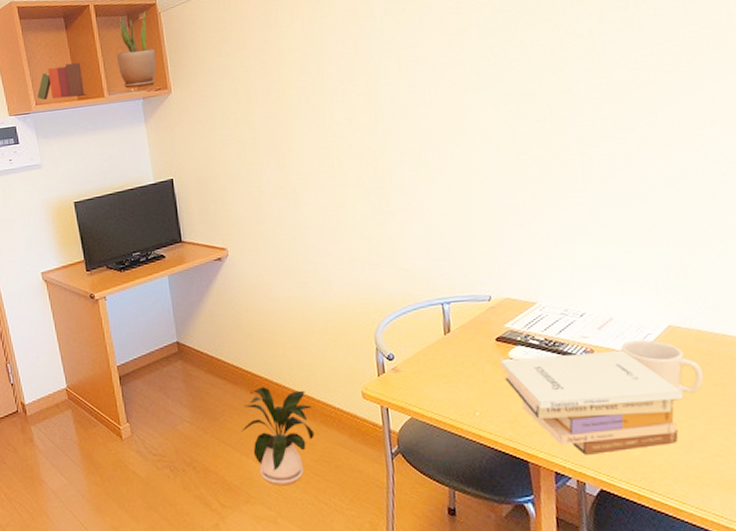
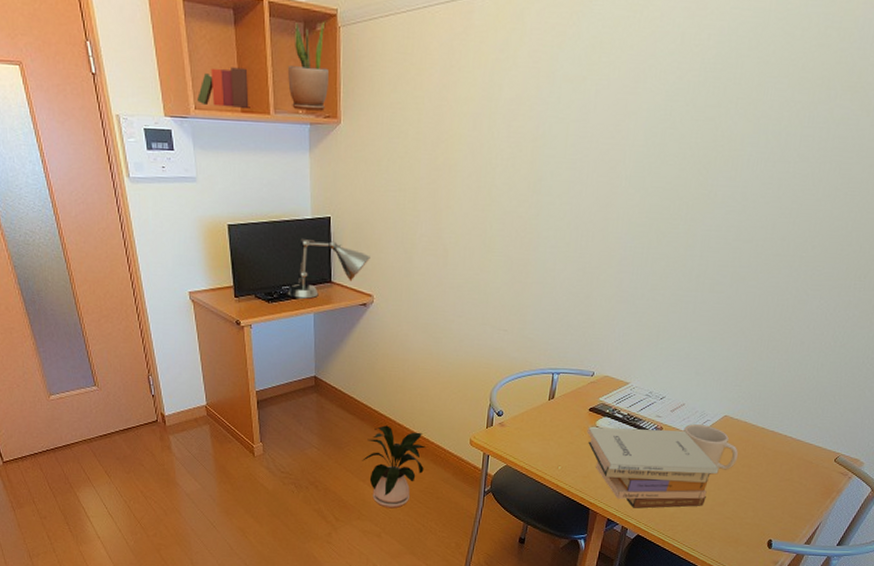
desk lamp: none [137,200,219,264] -> present [286,238,370,299]

